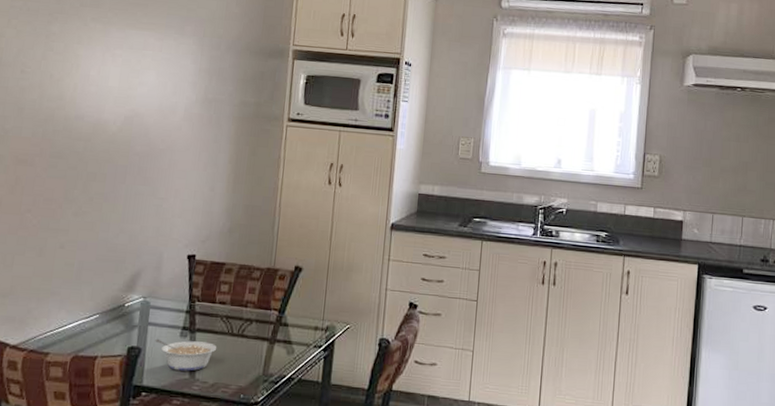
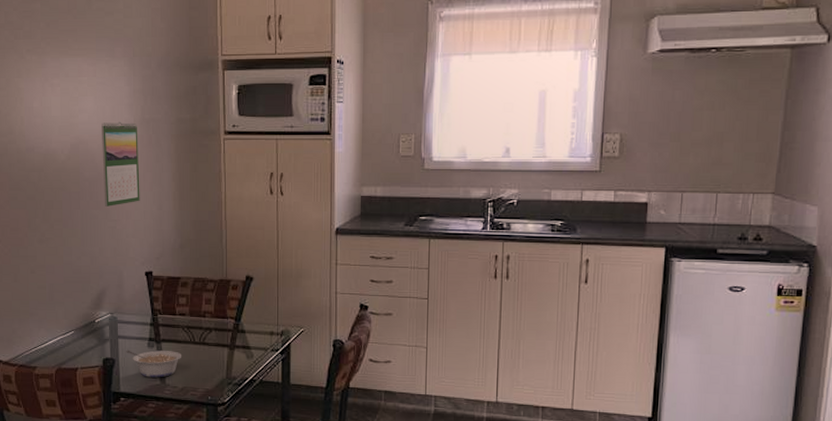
calendar: none [153,98,199,184] -> present [102,121,140,207]

